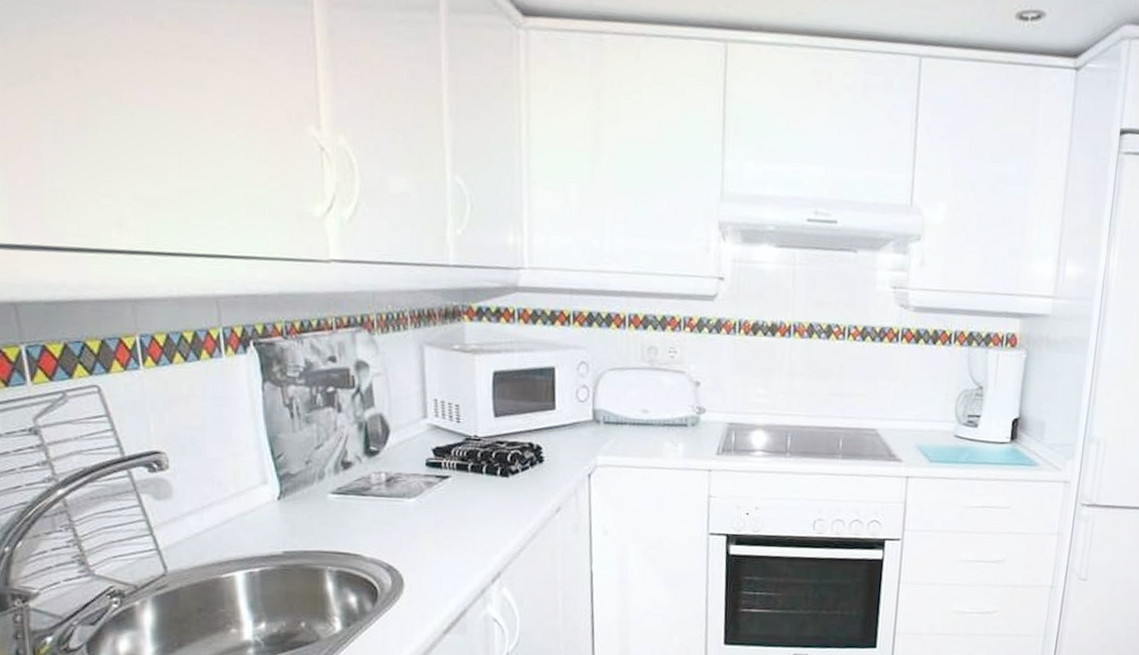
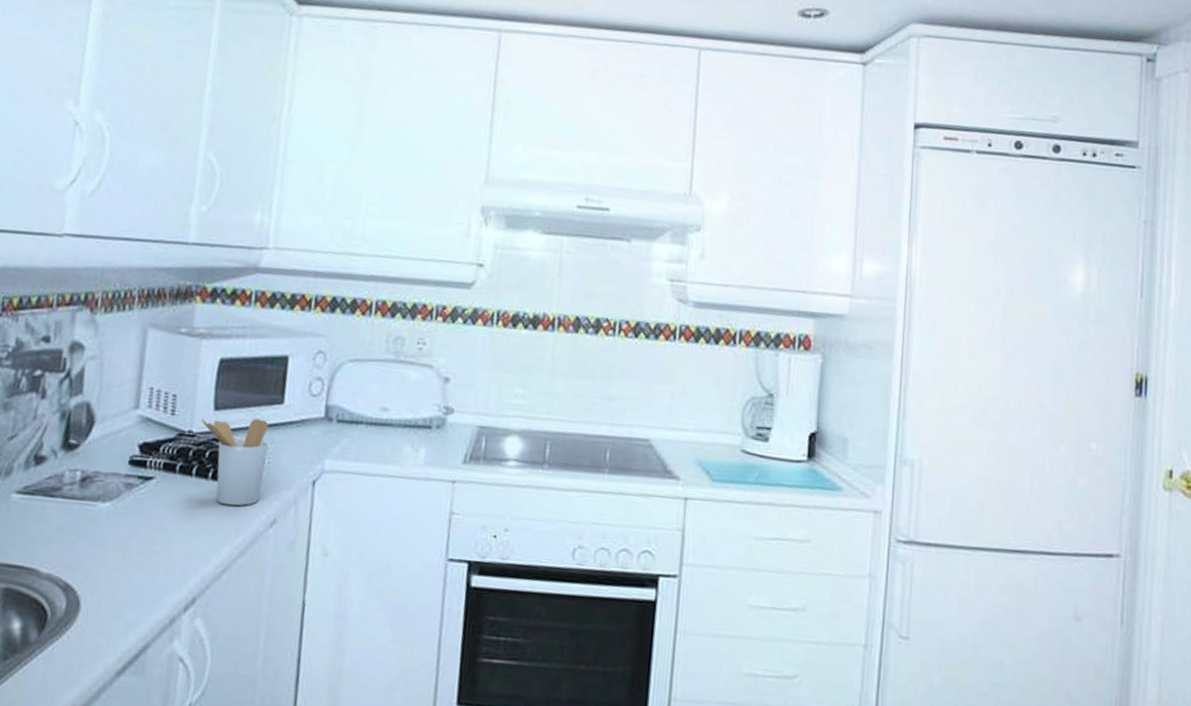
utensil holder: none [484,423,546,498] -> present [201,418,269,506]

